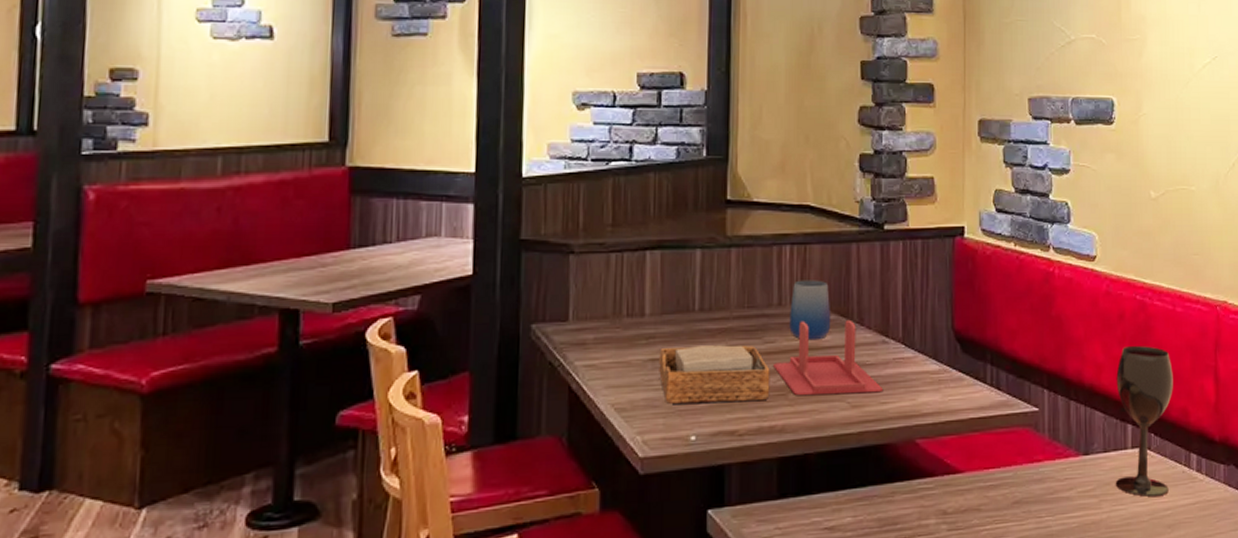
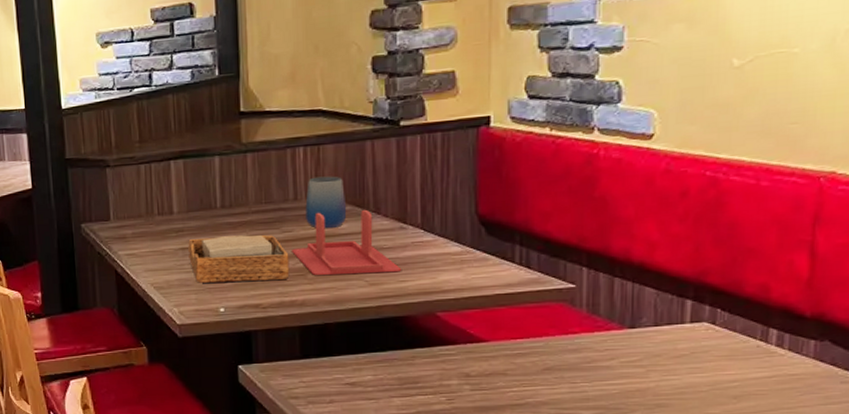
wine glass: present [1116,346,1174,497] -> none [668,222,753,369]

